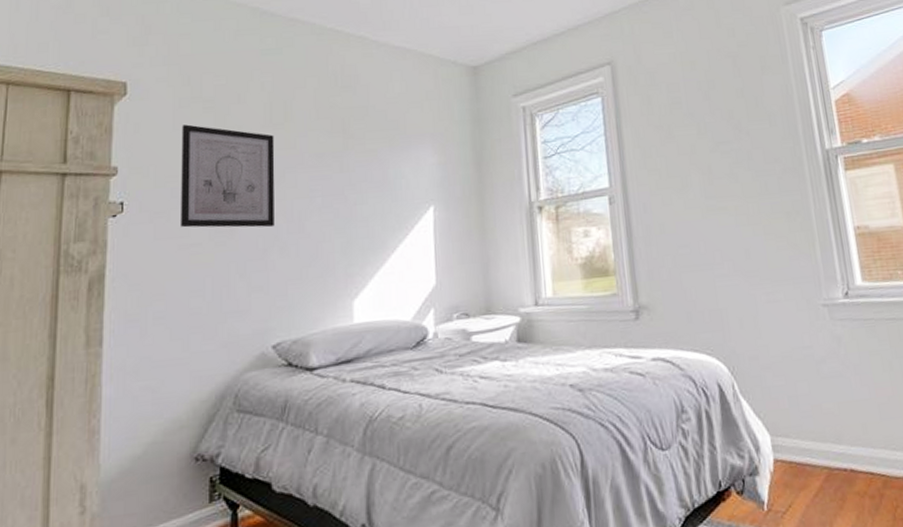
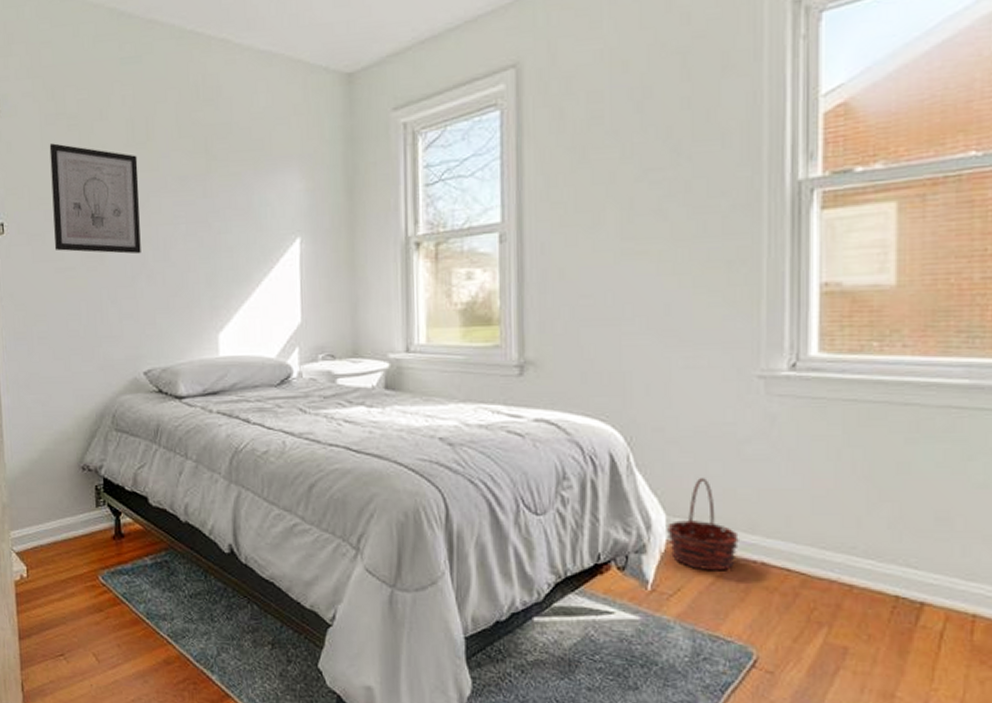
basket: none [773,398,831,484] -> present [667,478,739,571]

